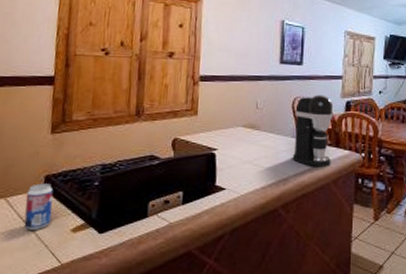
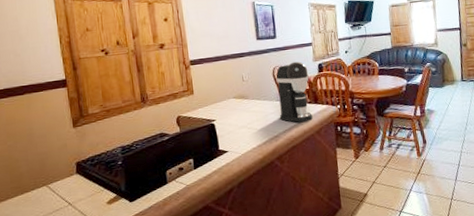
beverage can: present [24,183,54,230] -> none [64,168,89,208]

